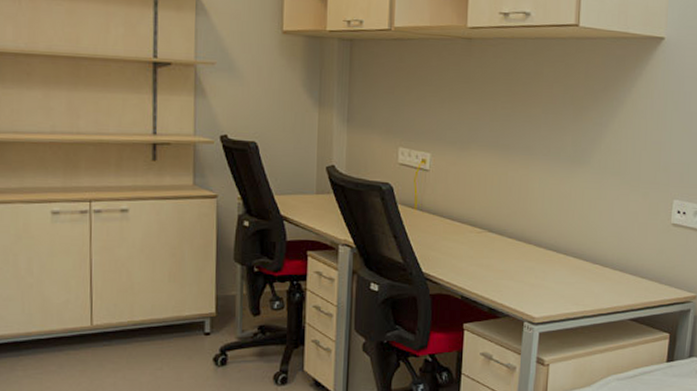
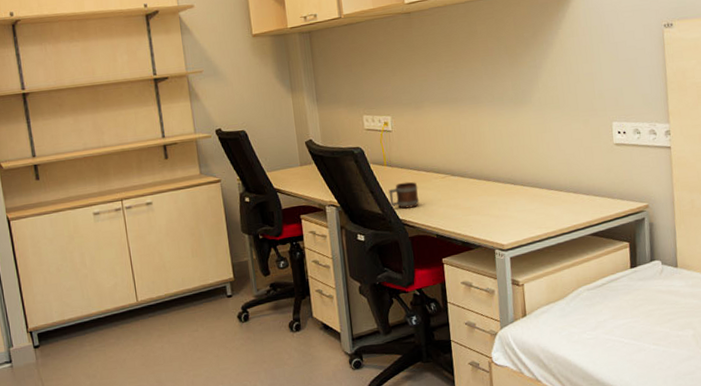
mug: none [414,231,449,261] -> present [388,181,420,209]

